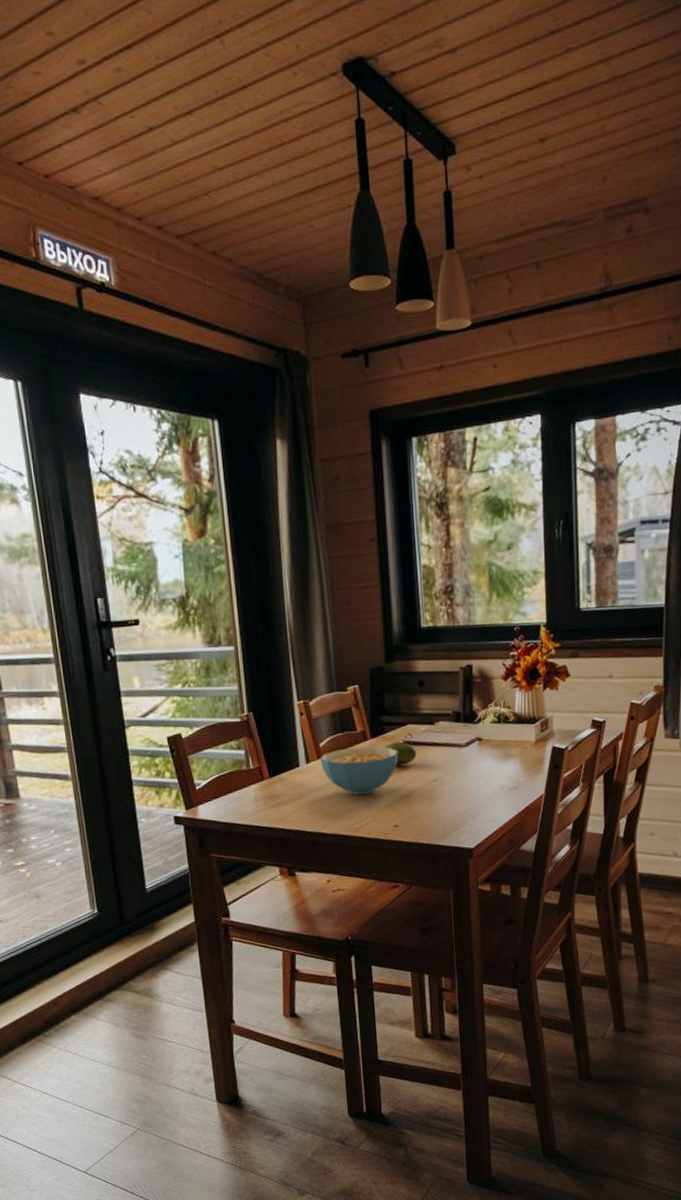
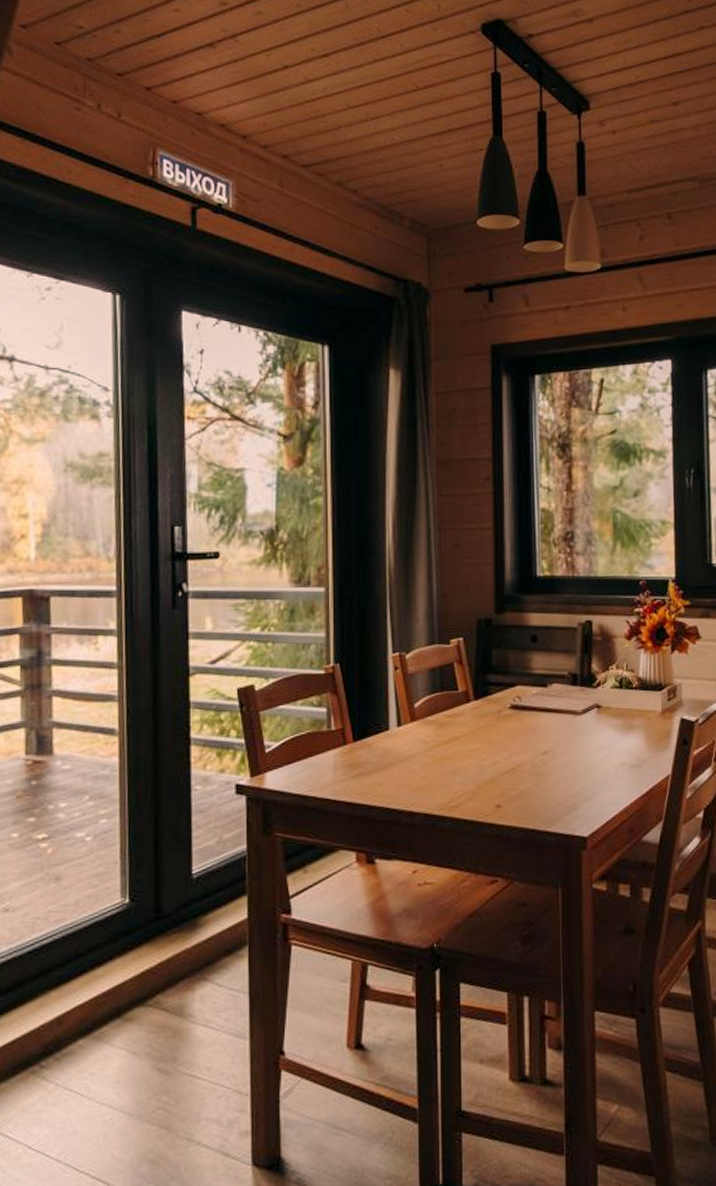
cereal bowl: present [320,746,398,795] -> none [413,709,505,767]
fruit: present [384,741,417,766] -> none [489,705,526,734]

